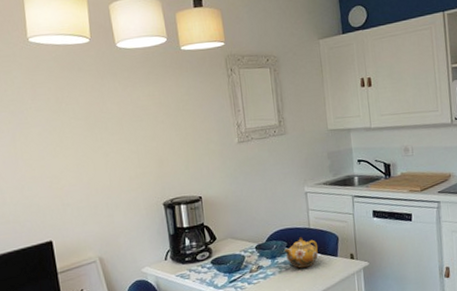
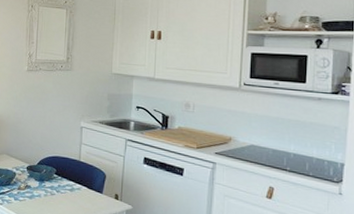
teapot: present [284,237,318,268] -> none [53,167,84,197]

